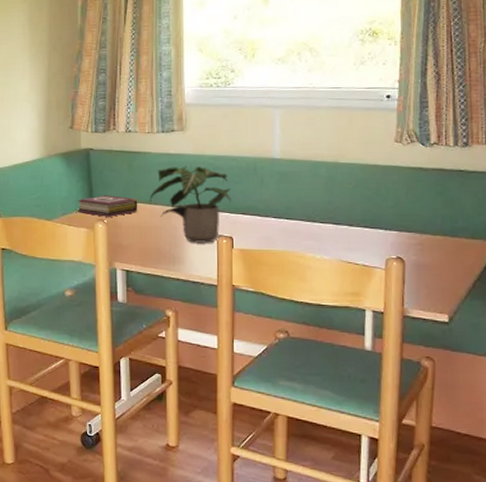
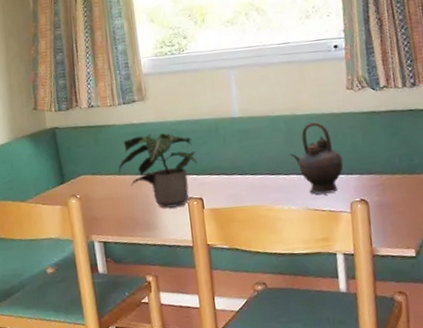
book: present [77,195,138,217] -> none [48,170,109,192]
teapot: none [328,172,383,247] -> present [290,122,344,194]

